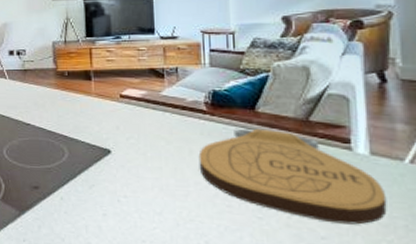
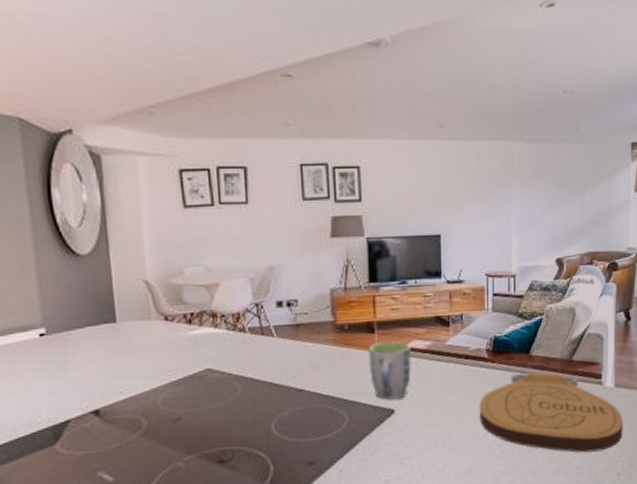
mug: none [86,88,127,141] -> present [369,342,411,400]

